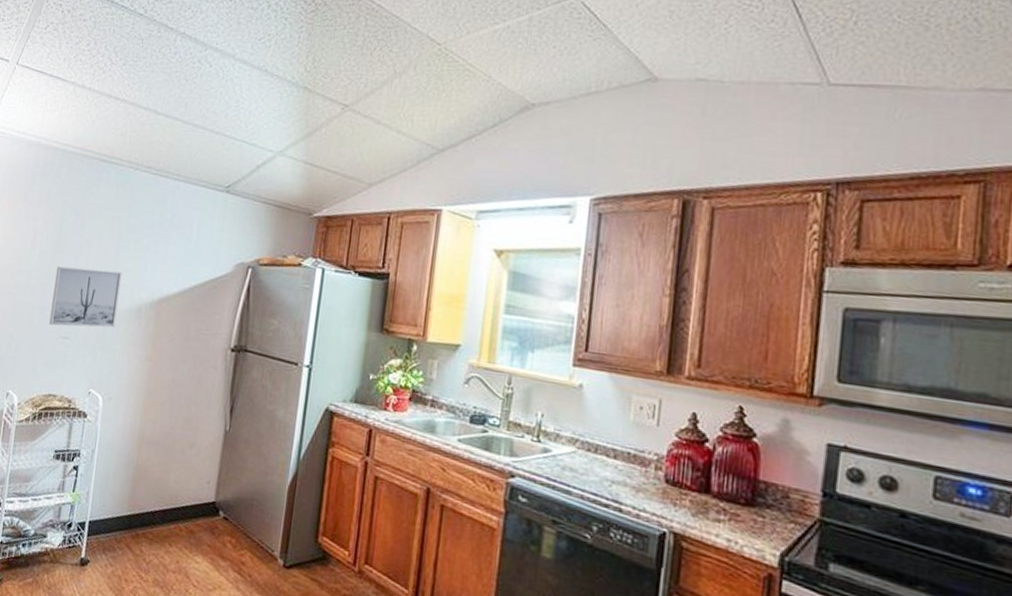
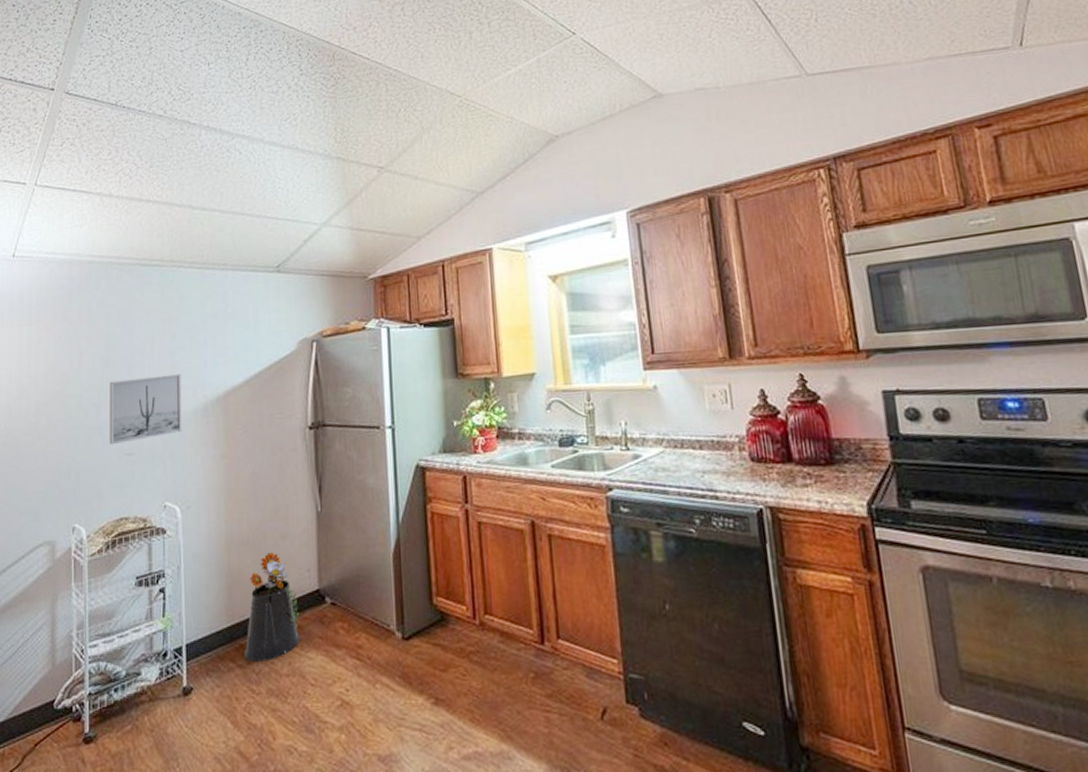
watering can: none [138,457,194,555] -> present [244,552,300,662]

